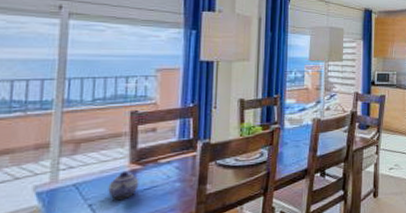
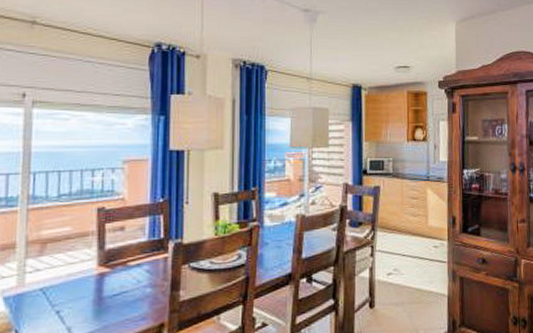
teapot: present [108,170,139,199] -> none [76,274,108,306]

